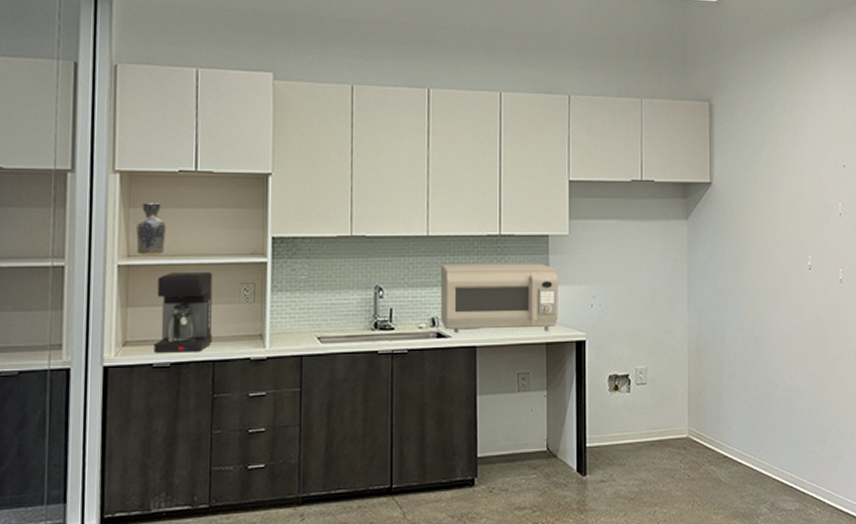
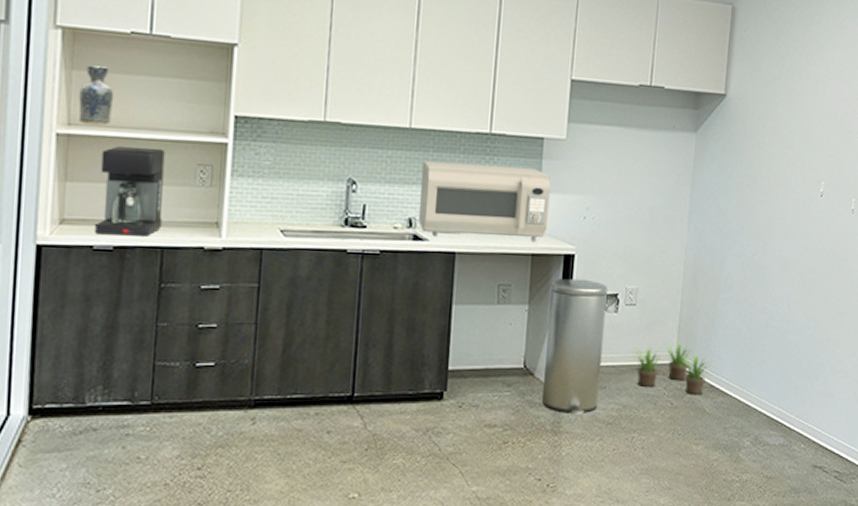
pedal bin: none [565,363,619,492] -> present [541,278,608,415]
plant: none [649,416,723,467] -> present [634,341,712,396]

